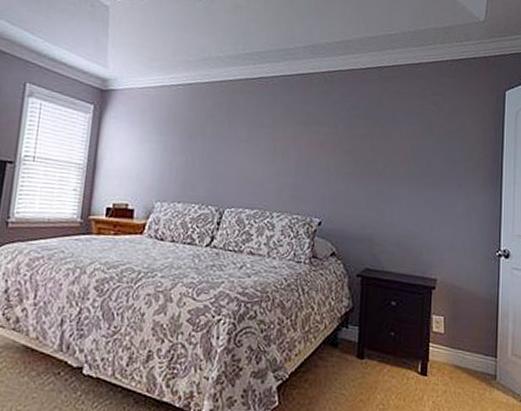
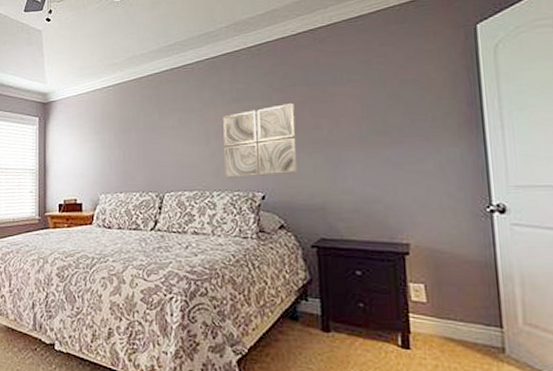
wall art: none [285,133,357,203] -> present [223,102,298,178]

